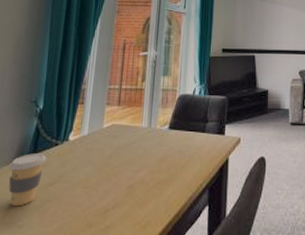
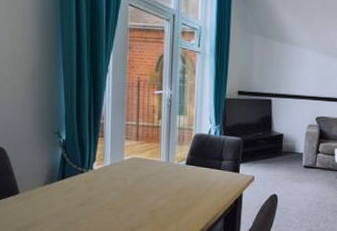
coffee cup: present [8,153,47,207] -> none [42,178,75,221]

